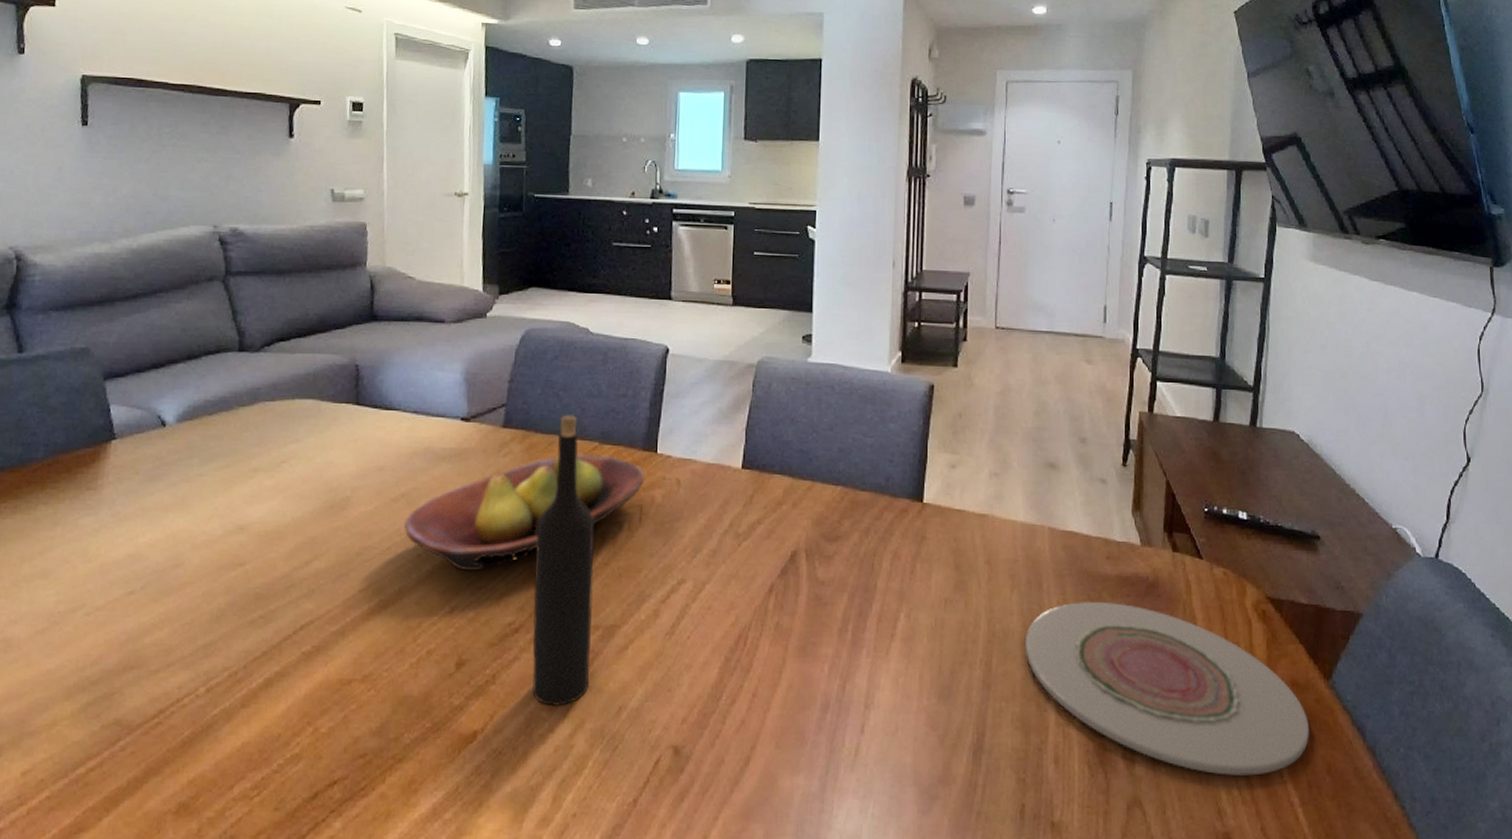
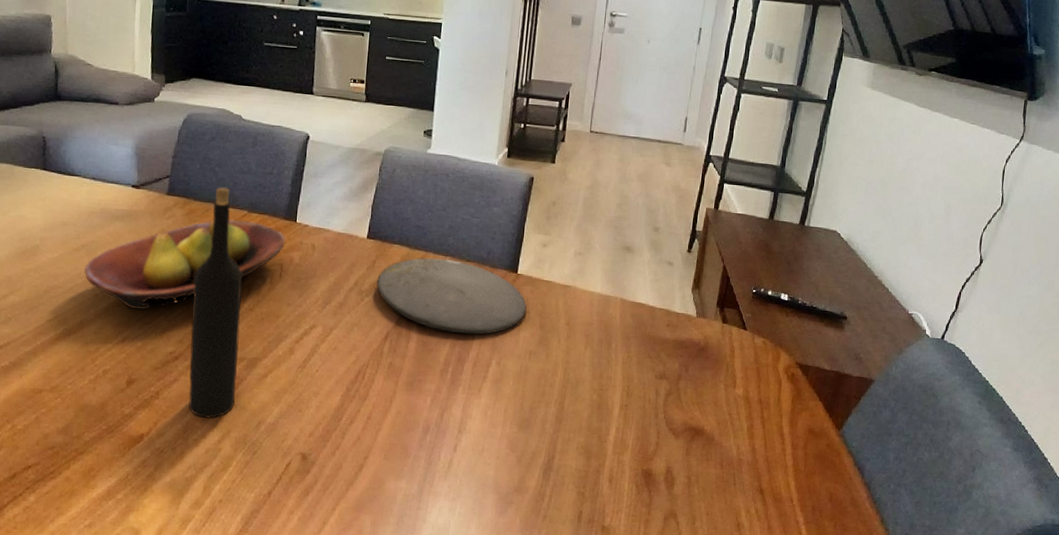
plate: none [756,488,937,582] -> present [376,257,527,335]
plate: present [1024,602,1309,776] -> none [592,359,819,500]

